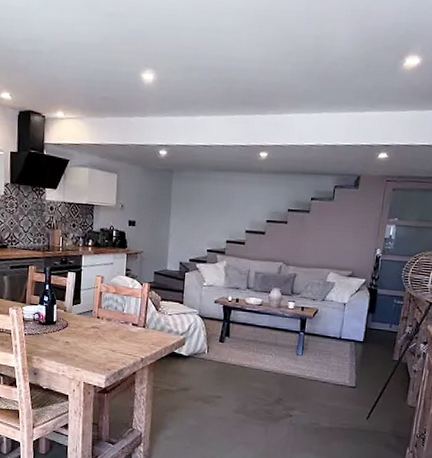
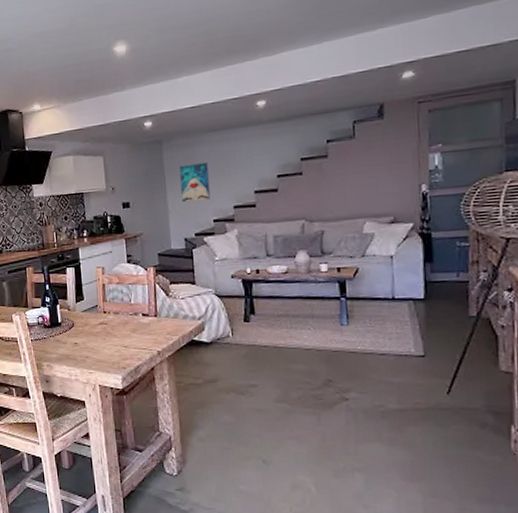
wall art: none [183,196,210,232] -> present [179,163,210,203]

